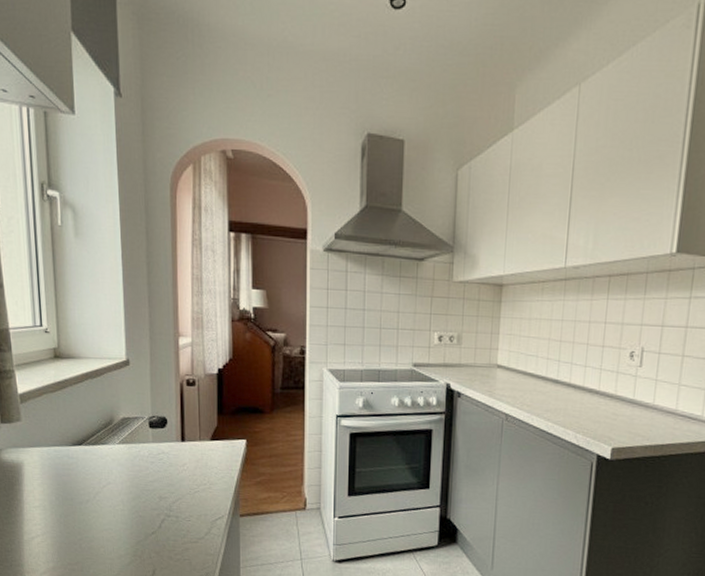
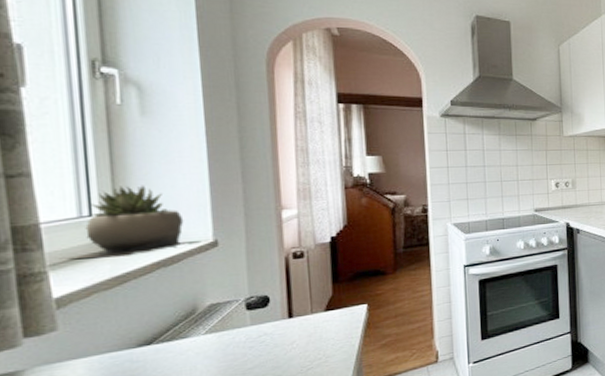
succulent plant: none [21,301,116,365] -> present [58,185,200,259]

